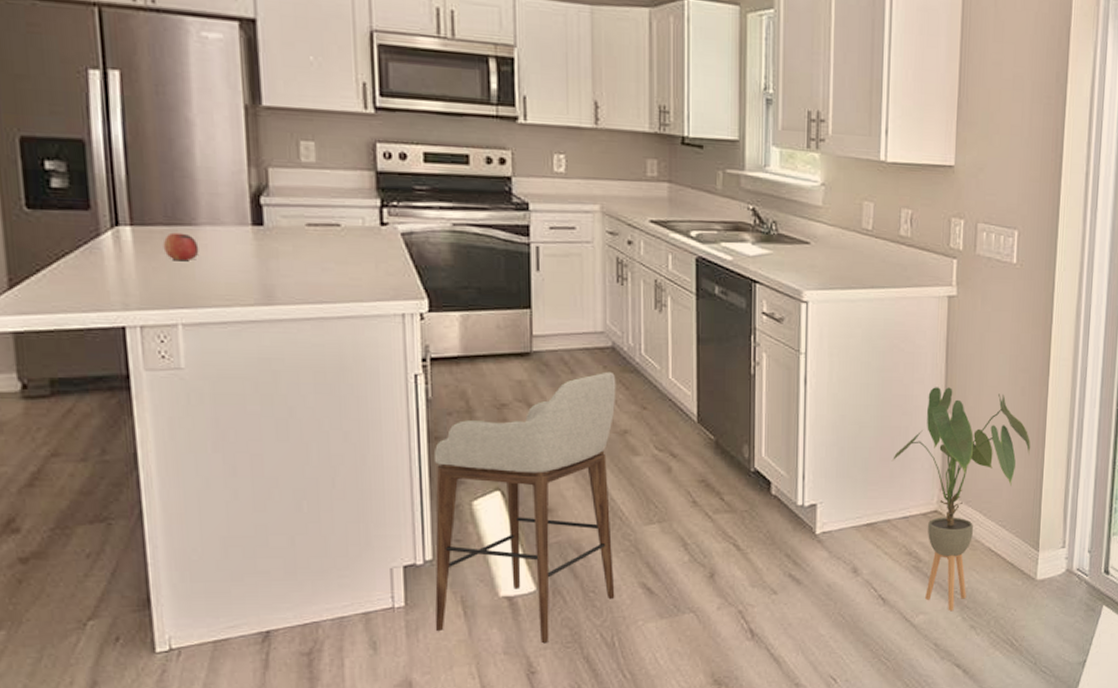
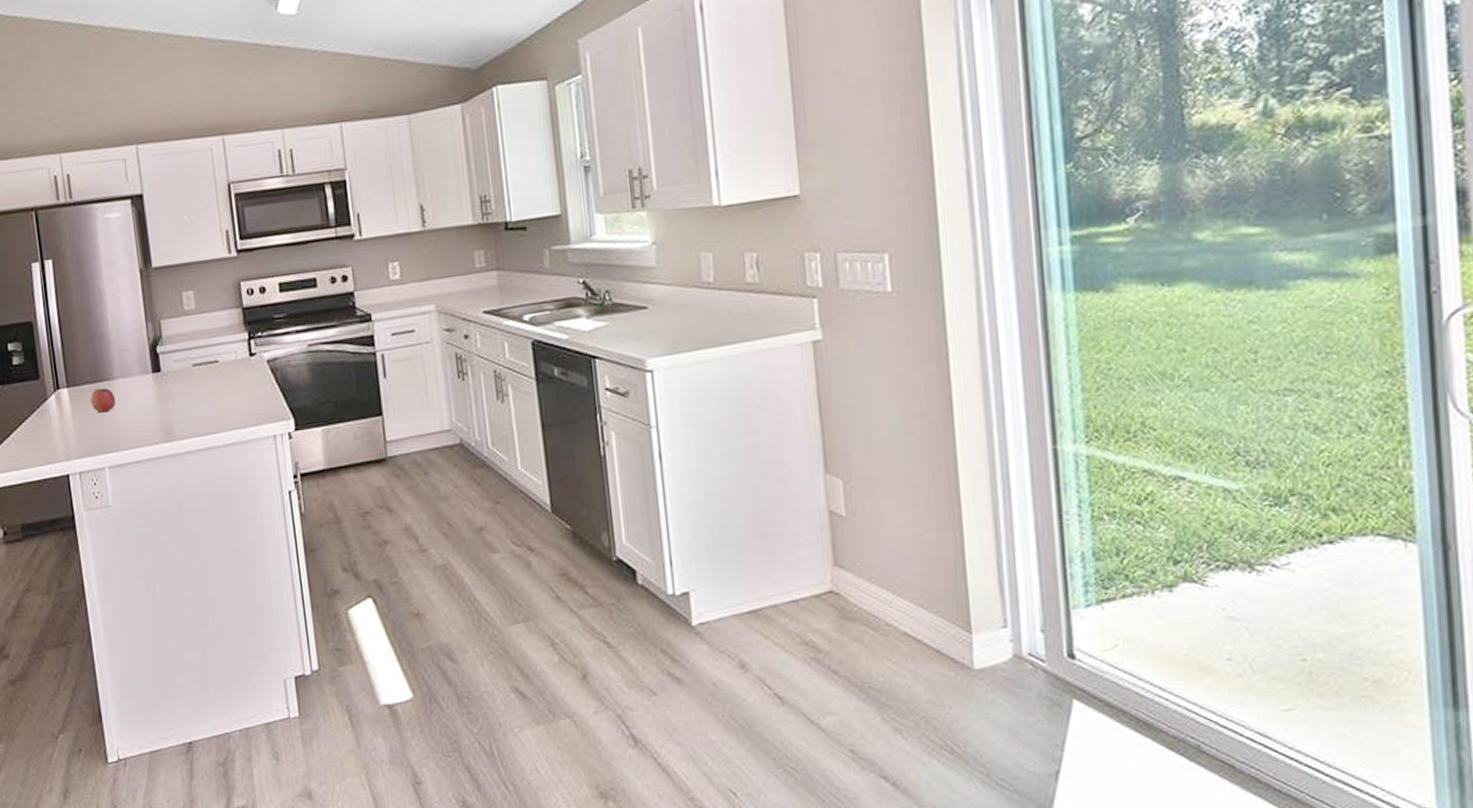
bar stool: present [433,371,616,643] -> none [311,469,489,752]
house plant: present [891,387,1030,611] -> none [769,445,942,710]

